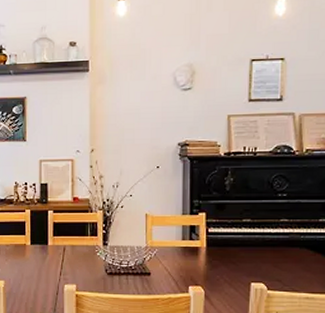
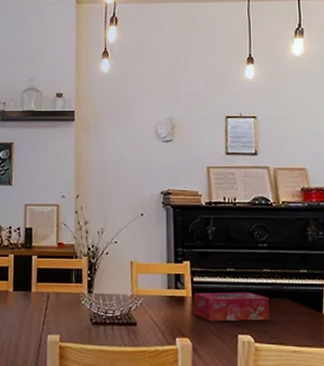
tissue box: none [208,242,286,271] -> present [194,292,270,322]

